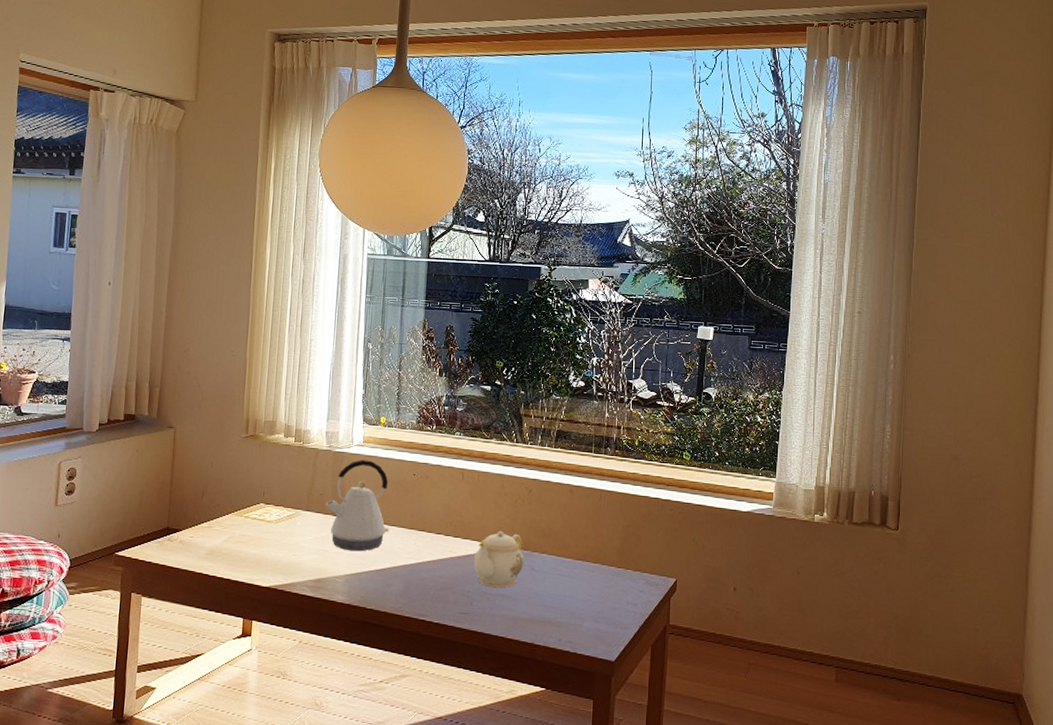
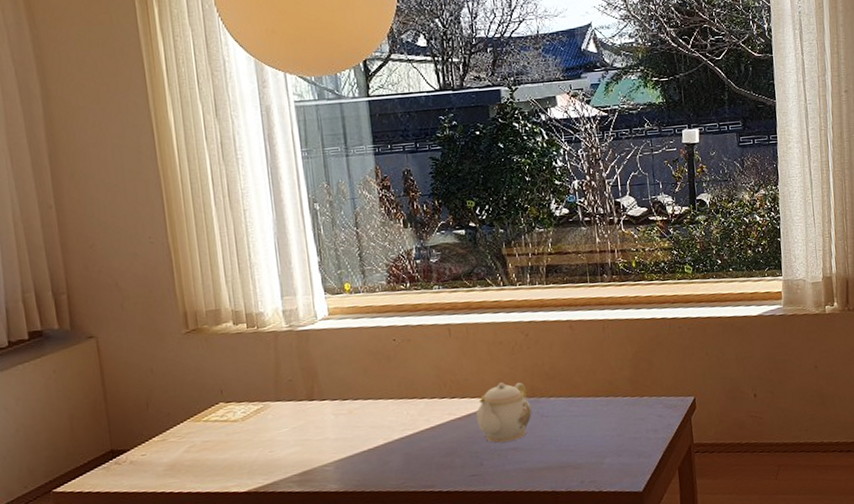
kettle: present [325,460,389,552] -> none [297,333,376,435]

